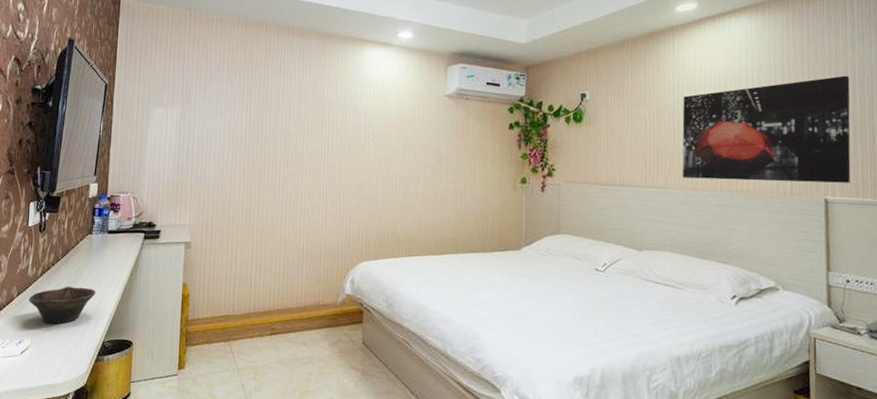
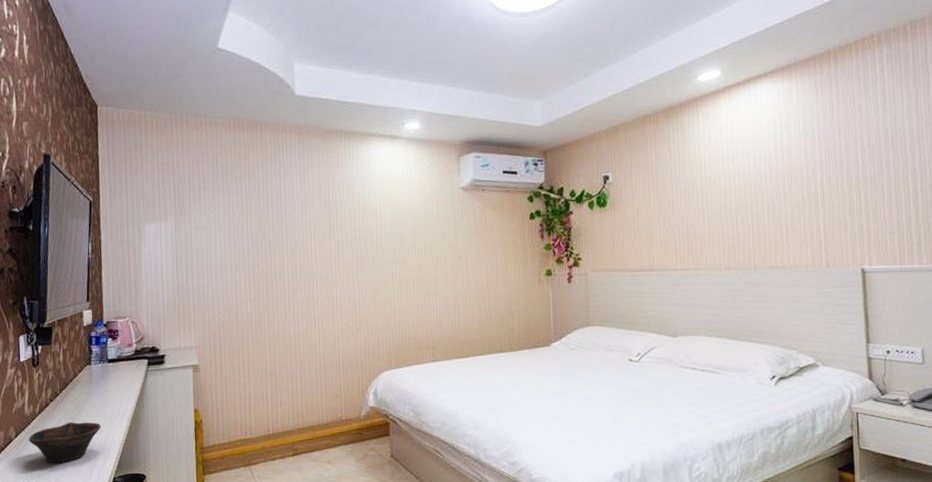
wall art: present [682,75,851,183] -> none [711,137,887,258]

